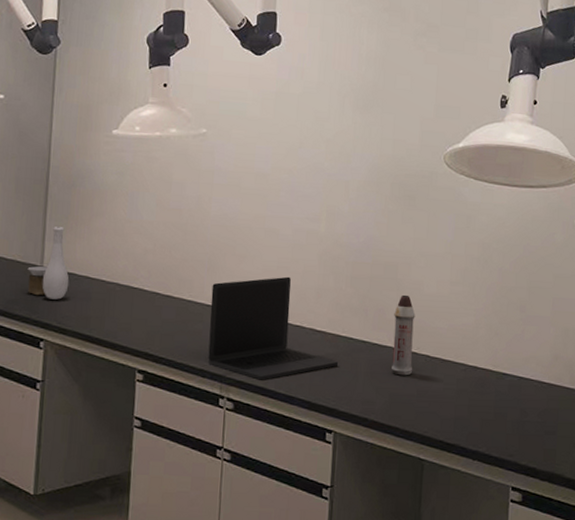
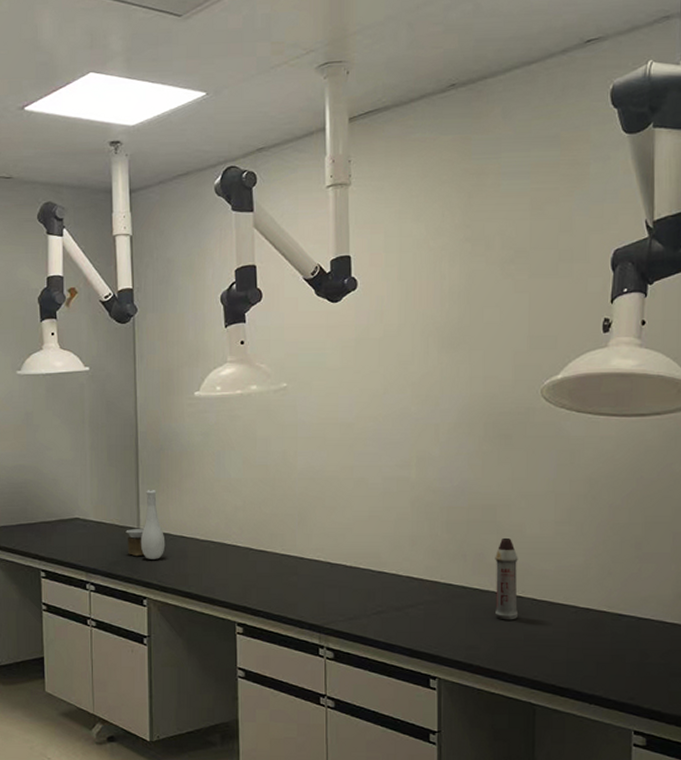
laptop: present [208,276,339,380] -> none [304,525,439,629]

